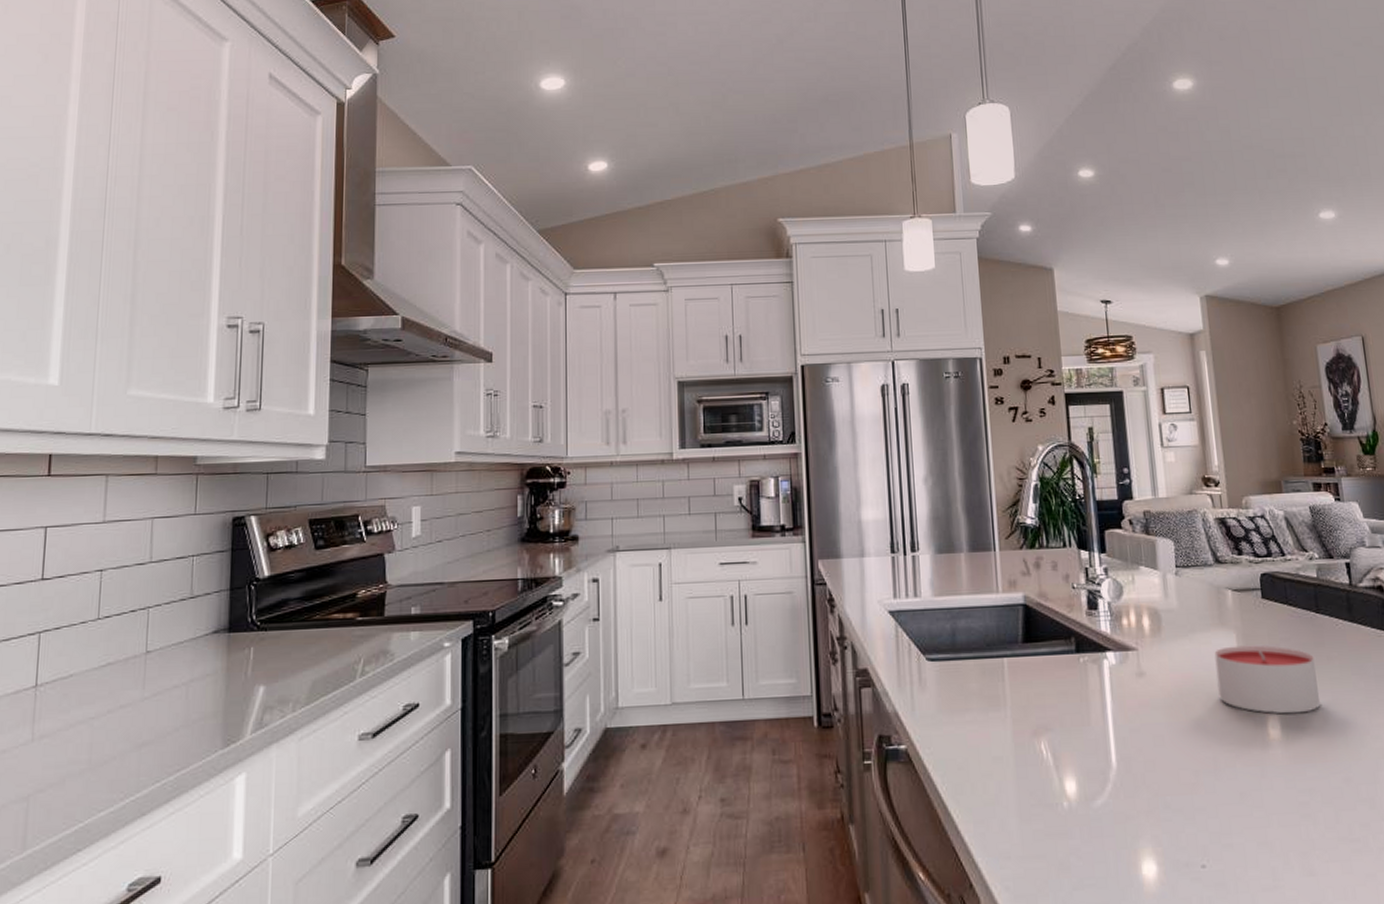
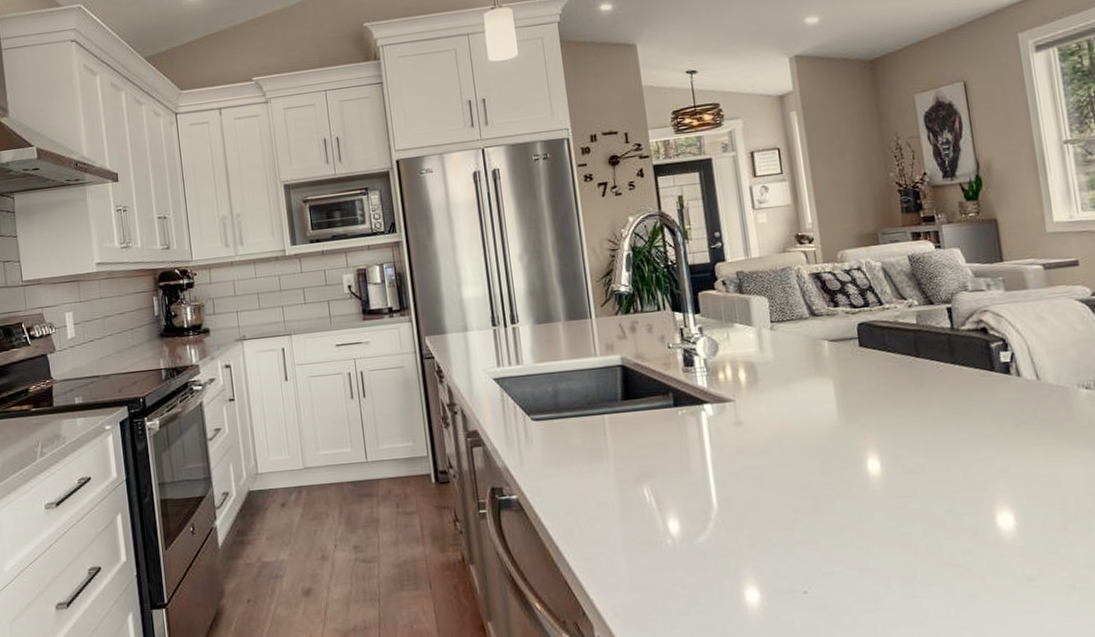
candle: present [1214,645,1320,714] -> none [811,390,921,453]

